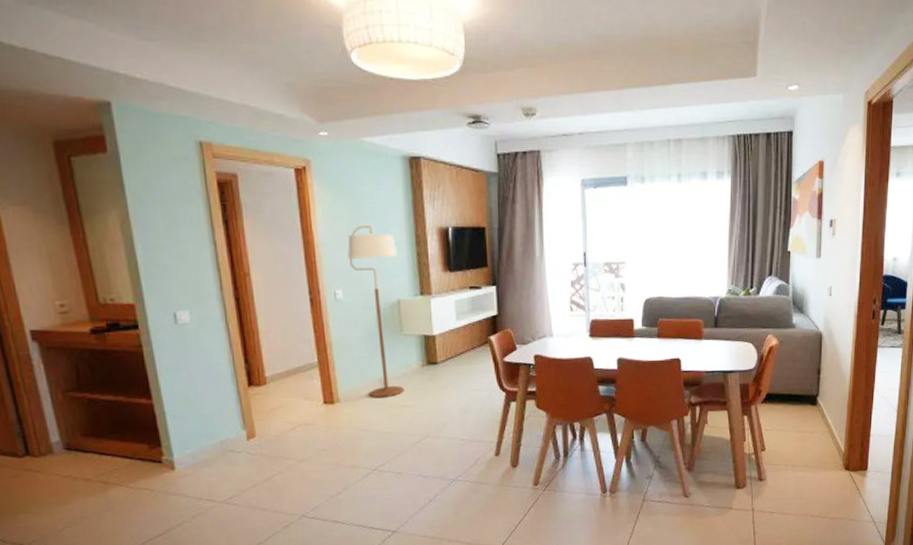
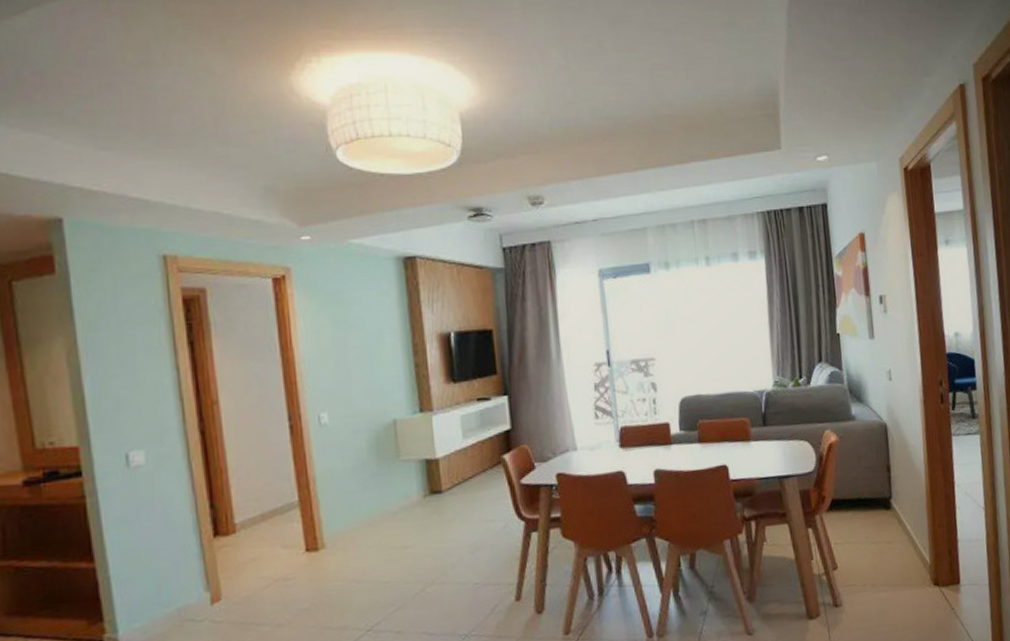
floor lamp: present [347,226,405,398] -> none [334,337,404,540]

